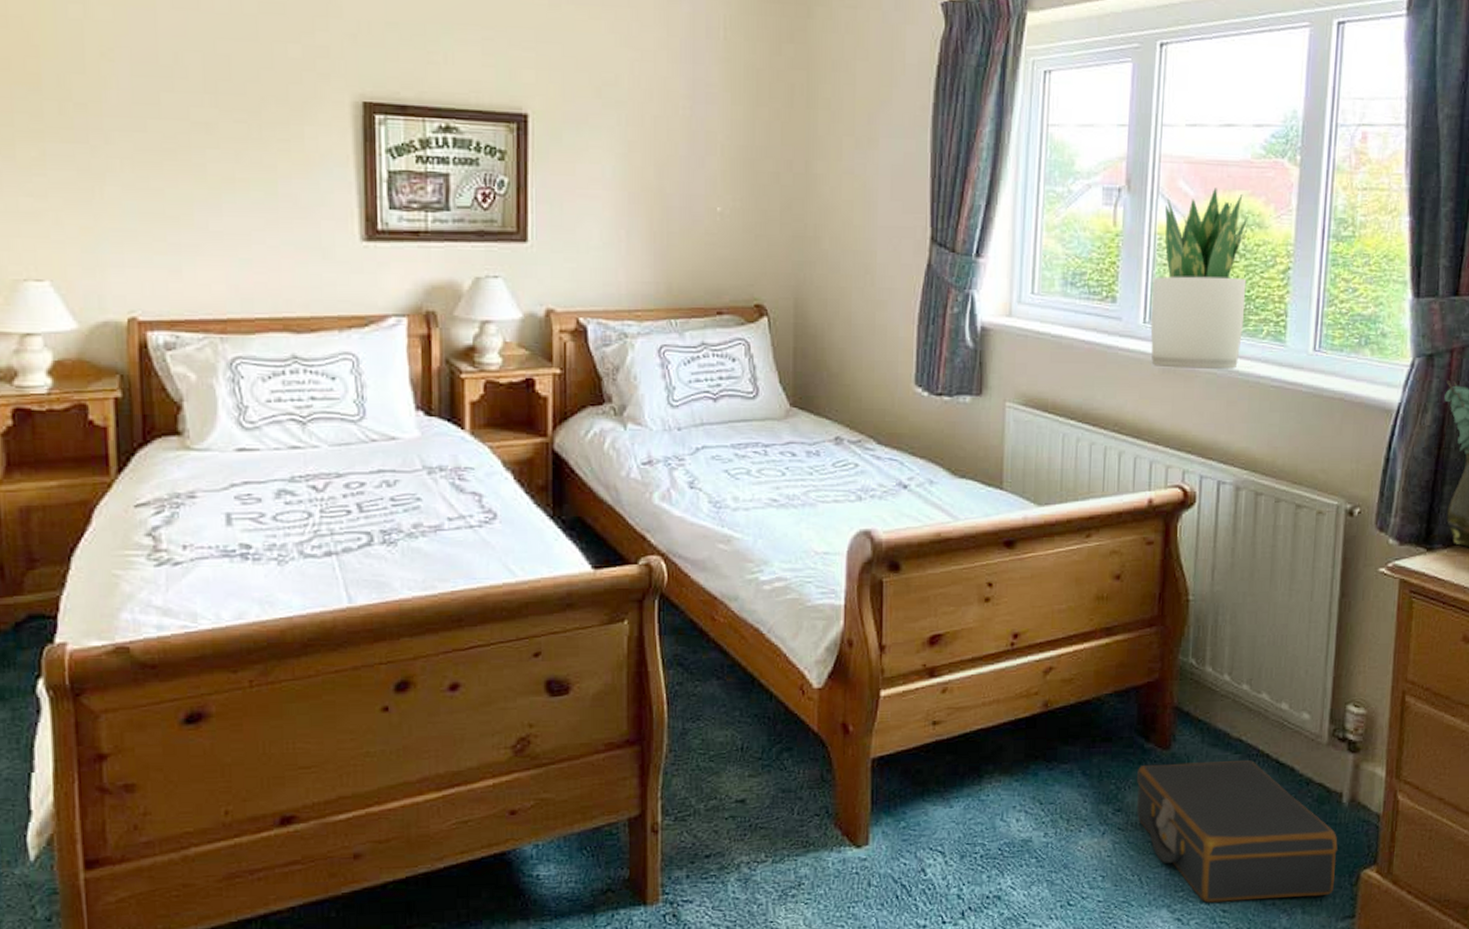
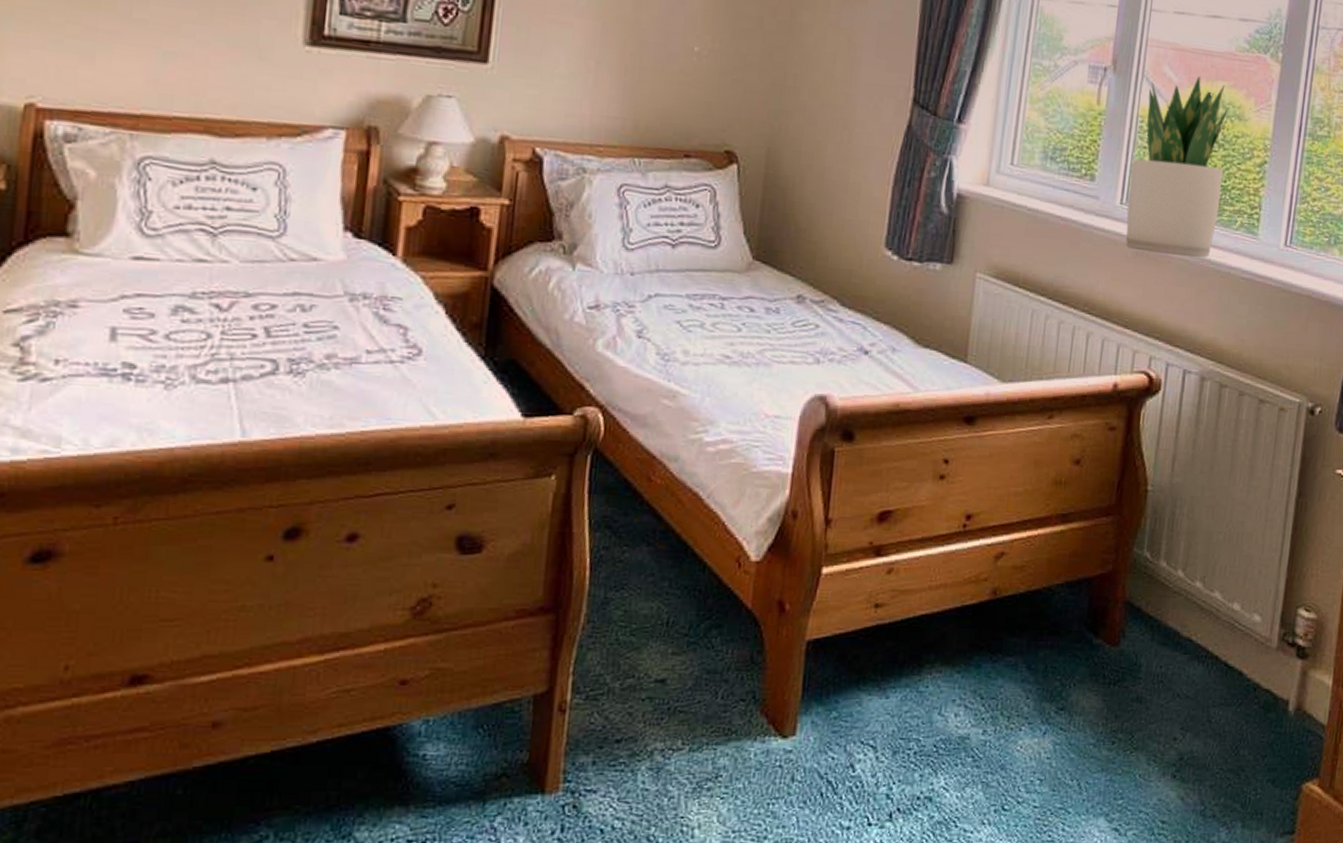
suitcase: present [1137,760,1338,903] -> none [1080,661,1282,812]

